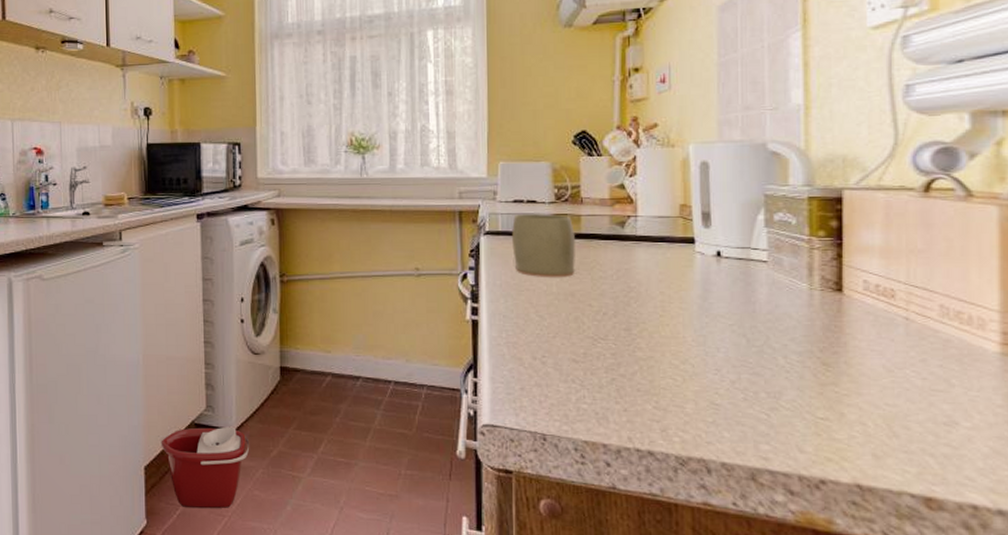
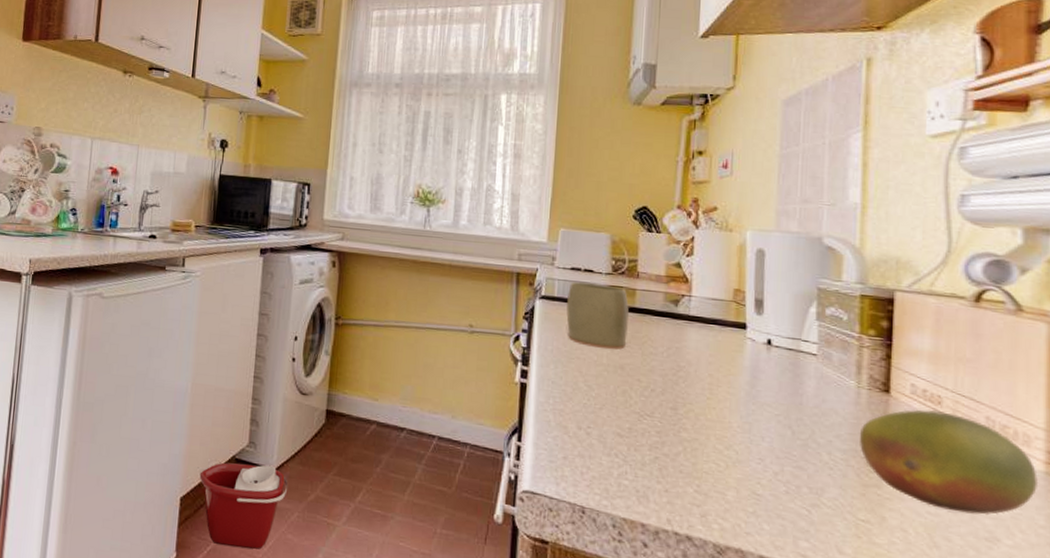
fruit: none [815,303,995,401] -> present [860,409,1039,515]

